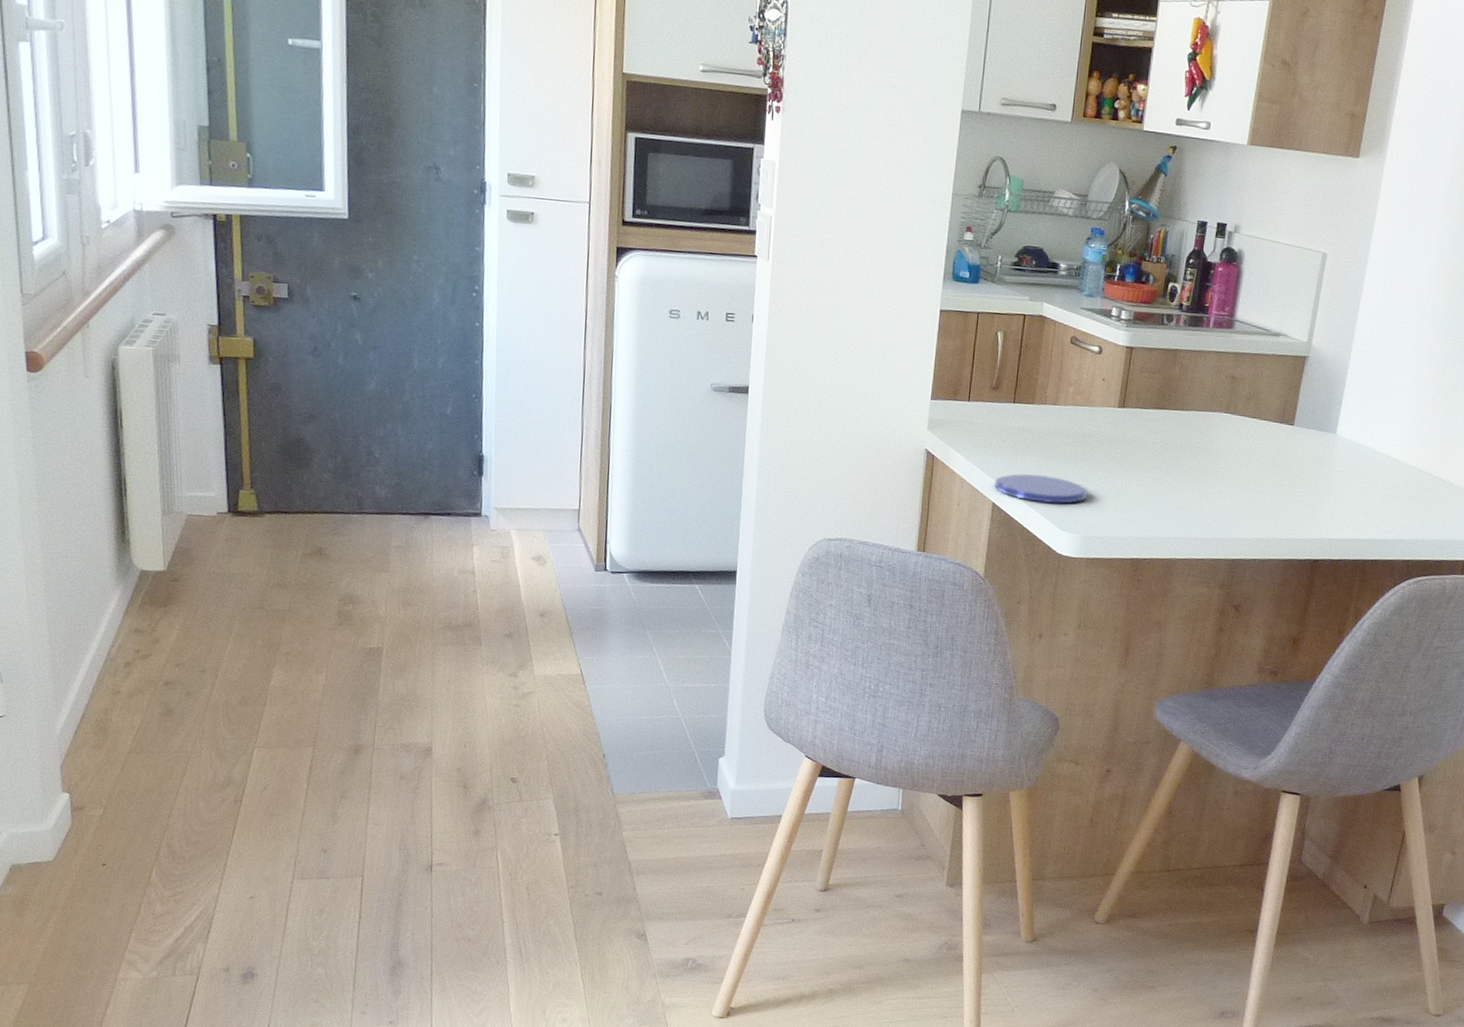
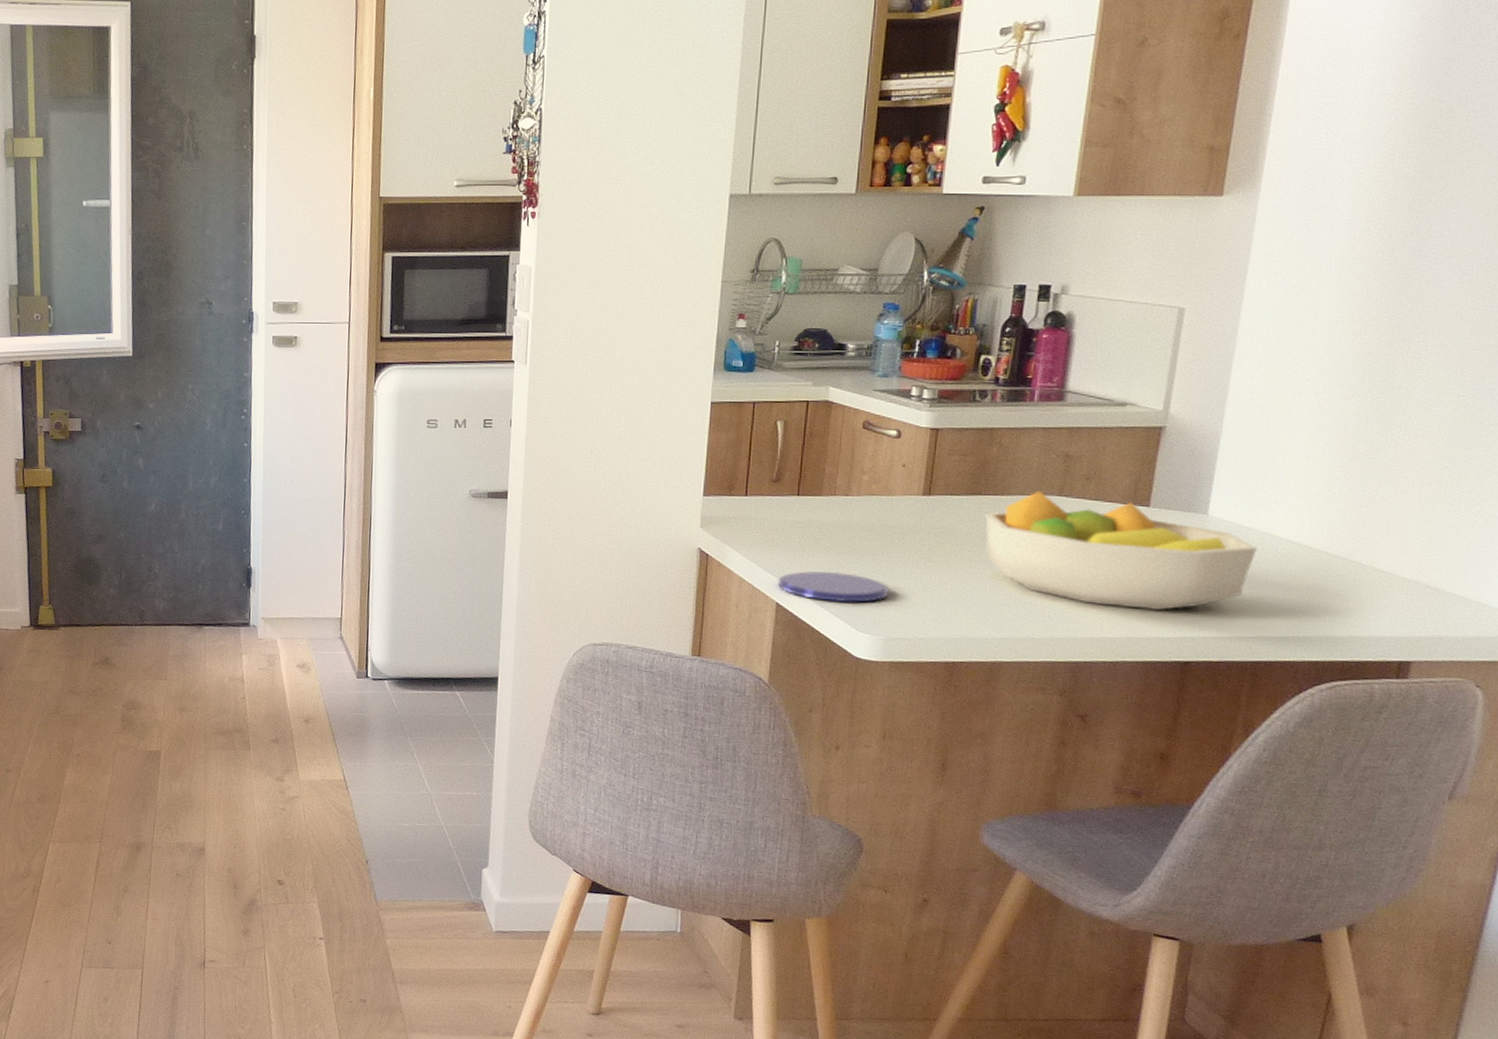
fruit bowl: none [1167,407,1371,515] -> present [985,490,1257,610]

